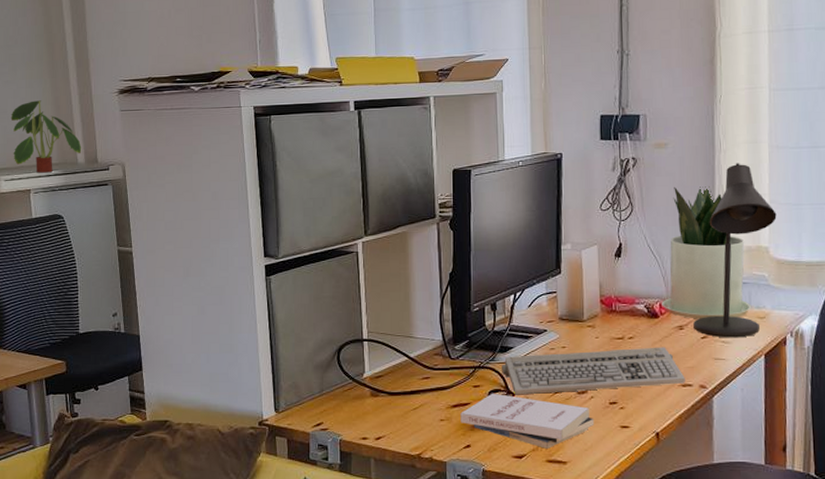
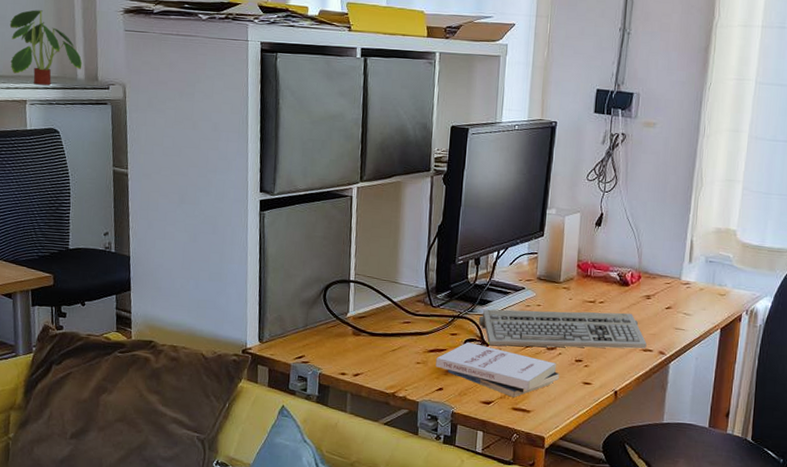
planter: present [661,186,752,319] -> none [633,165,716,293]
desk lamp: present [693,163,777,338] -> none [660,149,748,311]

